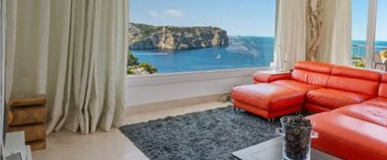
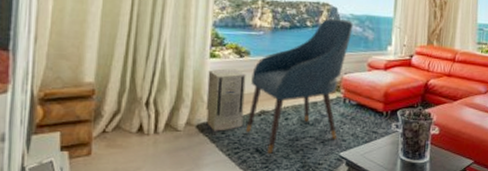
air purifier: none [126,82,155,133] -> present [206,68,246,131]
chair: none [156,40,240,151] -> present [245,19,353,154]

